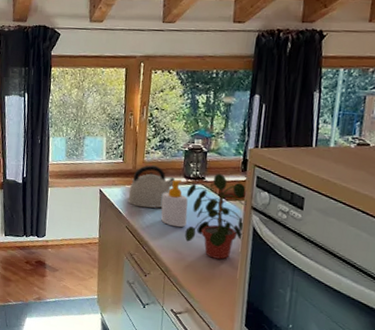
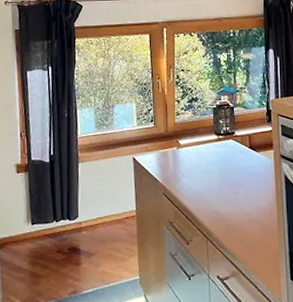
kettle: present [127,165,176,208] -> none [162,126,207,171]
soap bottle: present [160,179,188,228] -> none [195,137,222,186]
potted plant: present [185,173,247,260] -> none [219,126,277,213]

